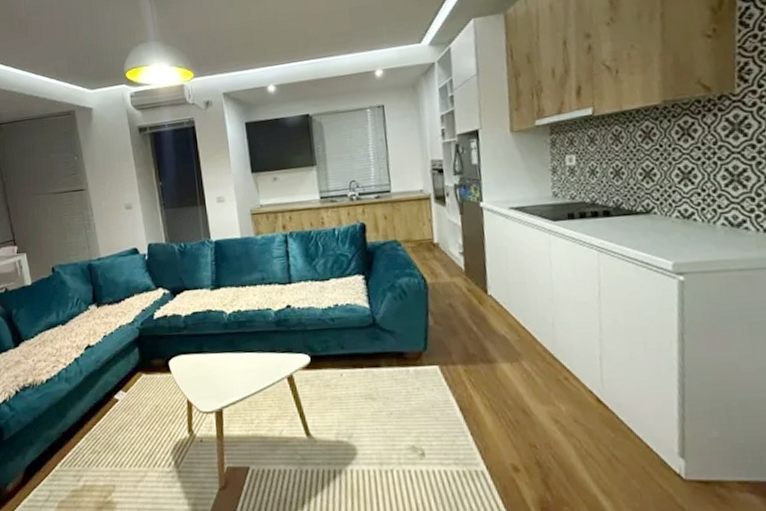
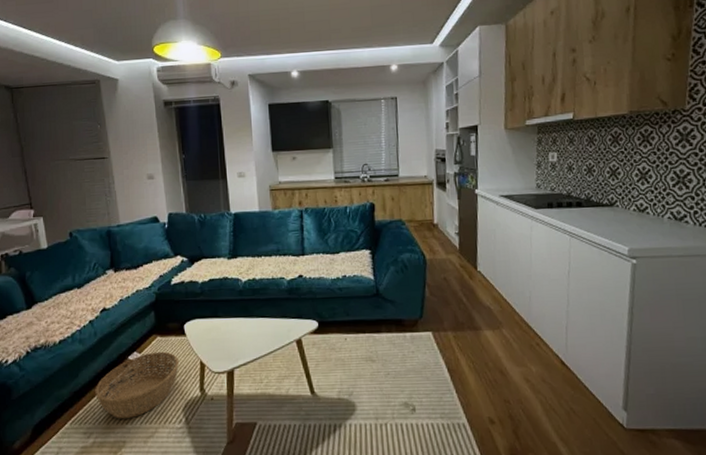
basket: none [83,390,165,462] -> present [95,351,179,419]

